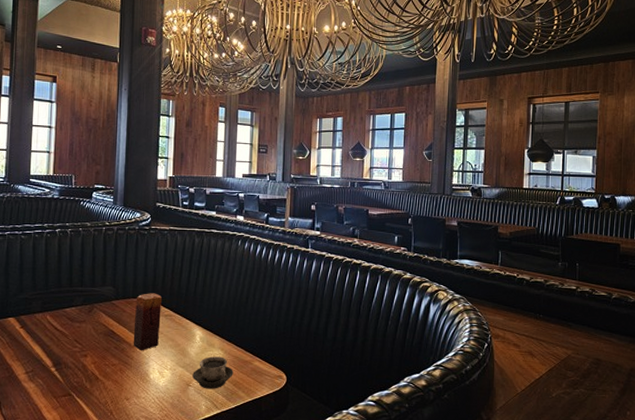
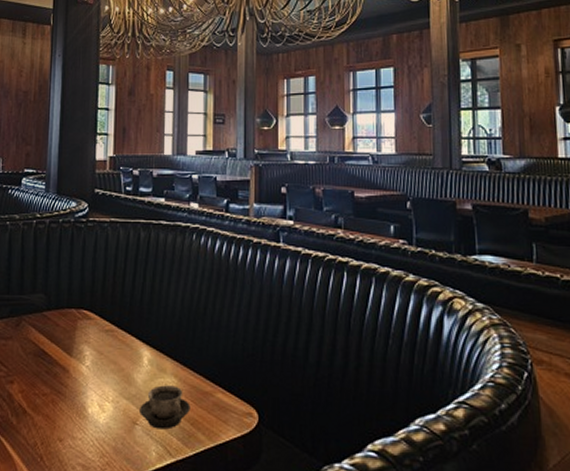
candle: present [133,293,162,351] -> none [67,302,101,377]

